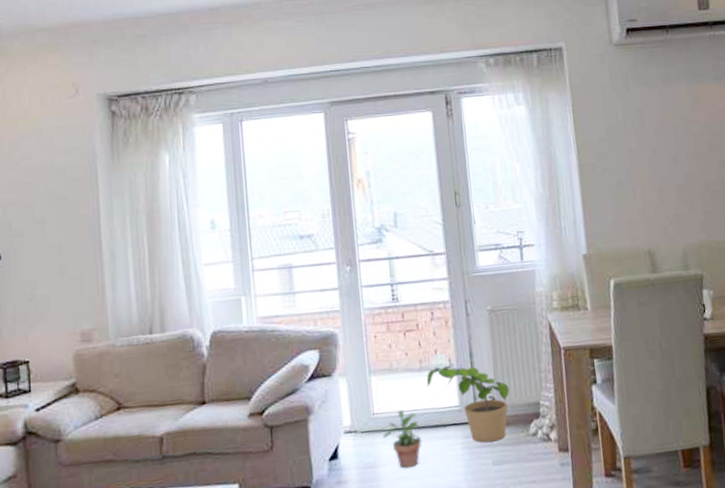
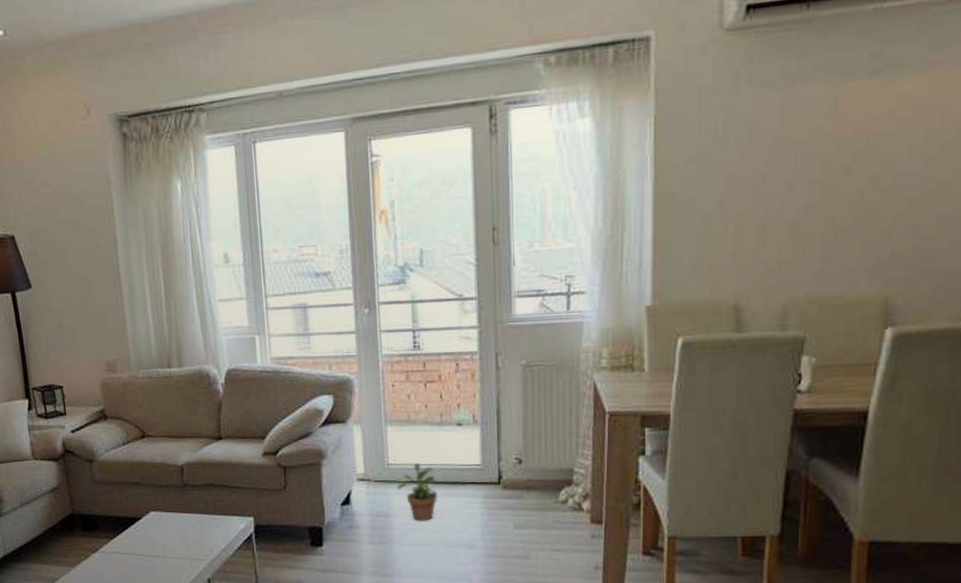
potted plant: present [426,365,510,443] -> none [446,421,540,505]

